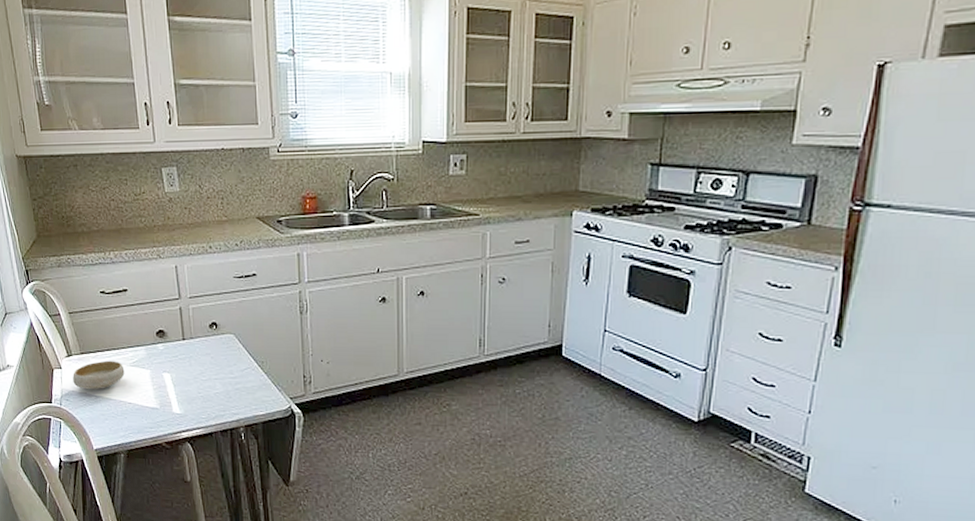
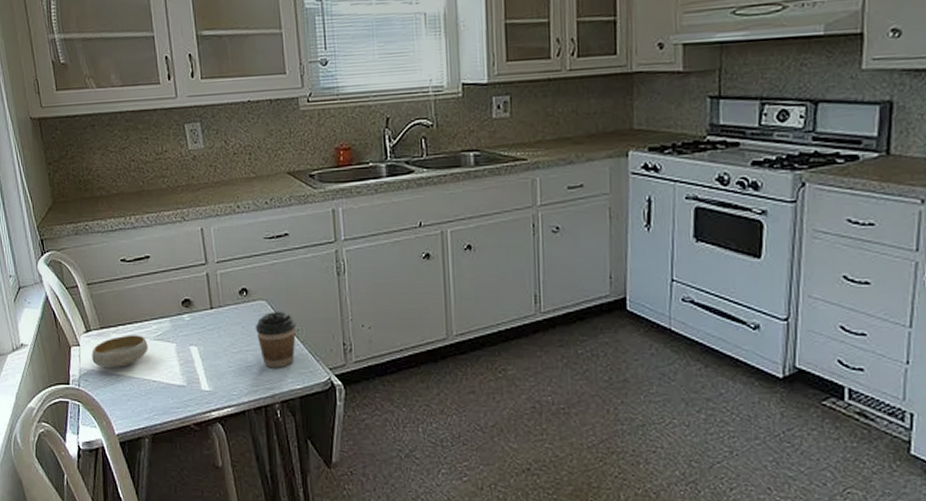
coffee cup: none [223,345,262,396] -> present [254,312,297,369]

